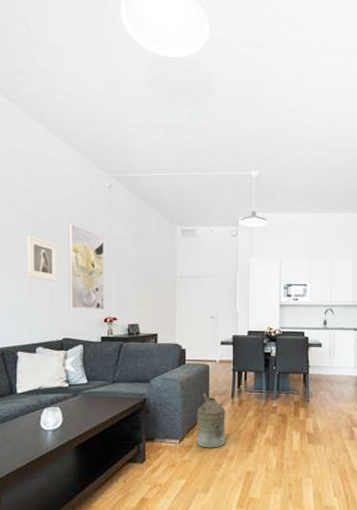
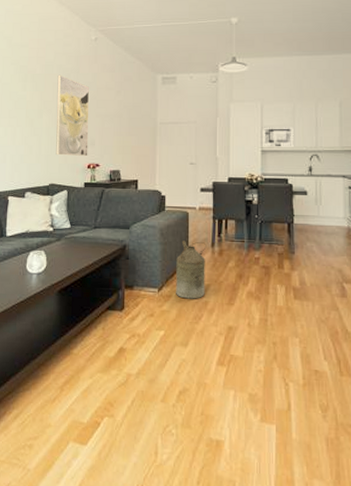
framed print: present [26,235,57,281] -> none [20,87,47,129]

